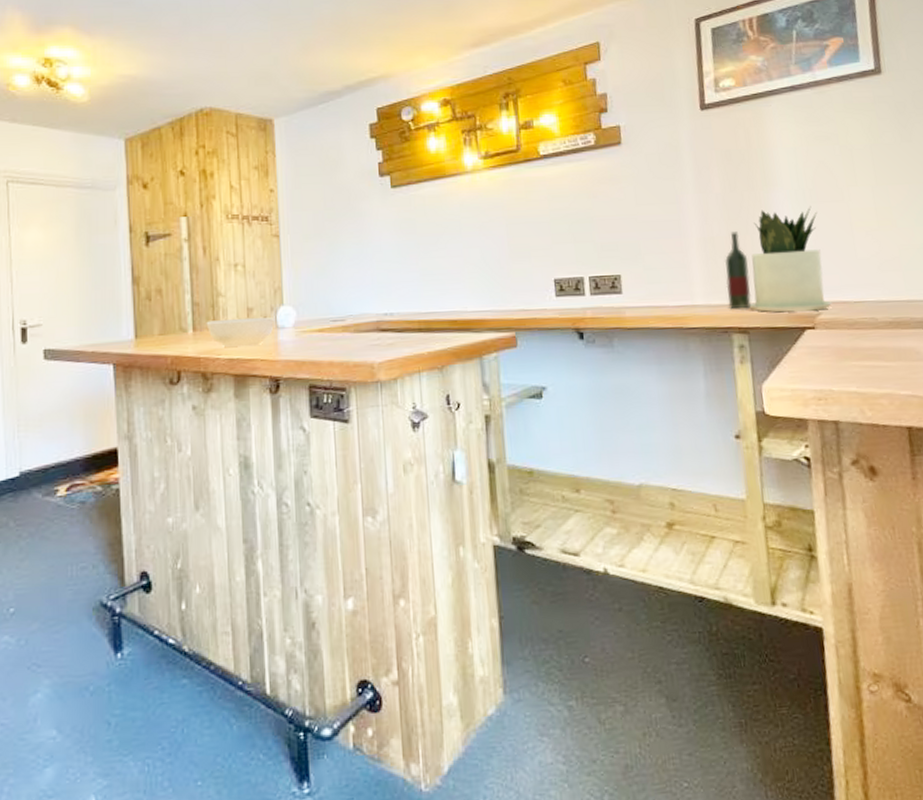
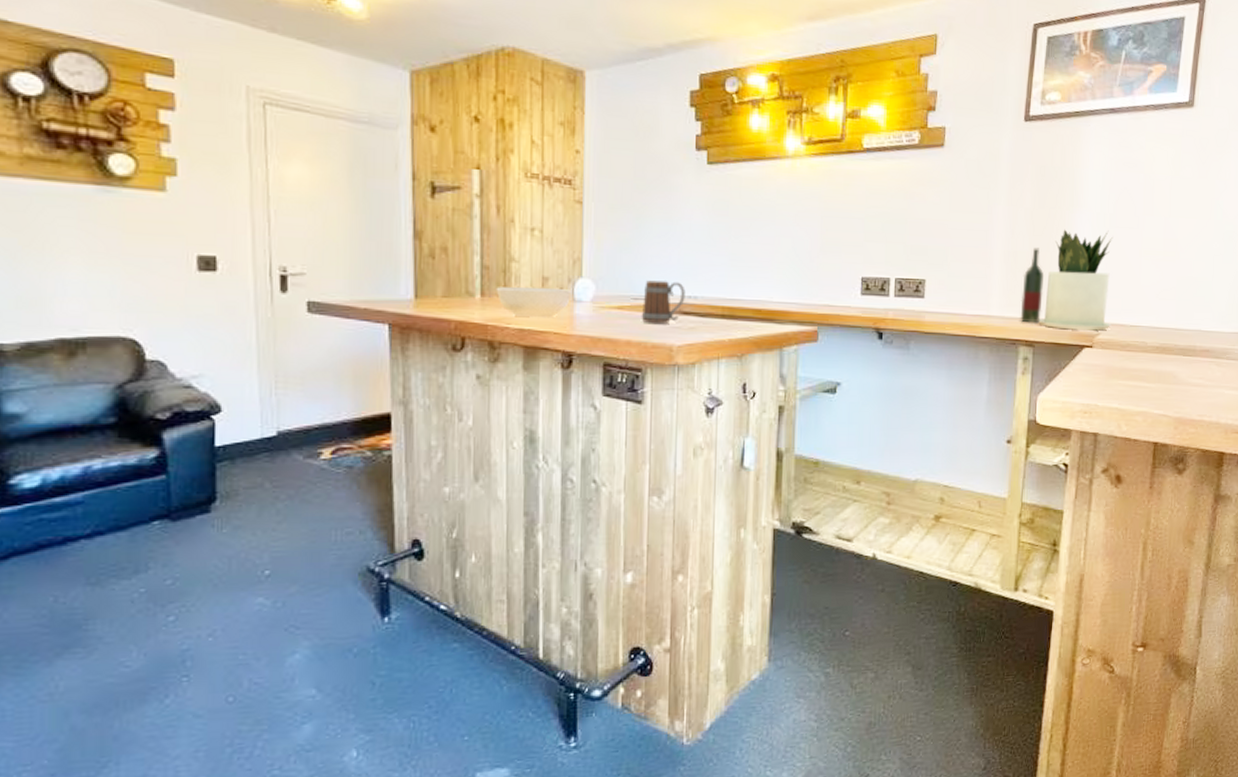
beer mug: none [341,300,382,343] -> present [641,280,686,324]

